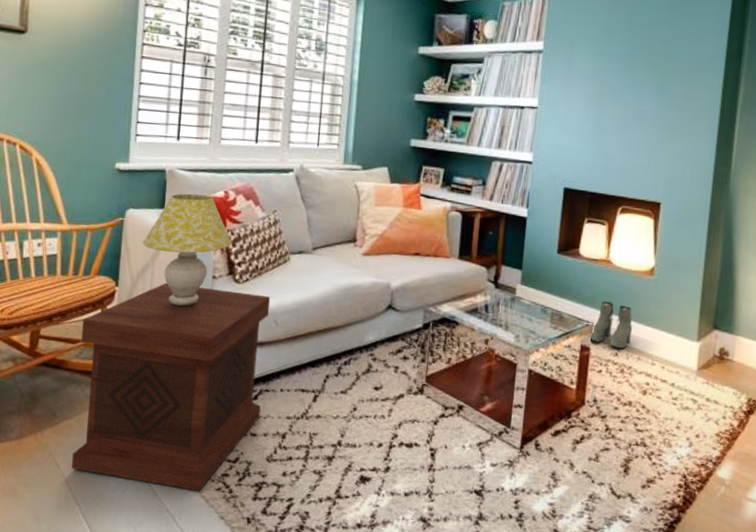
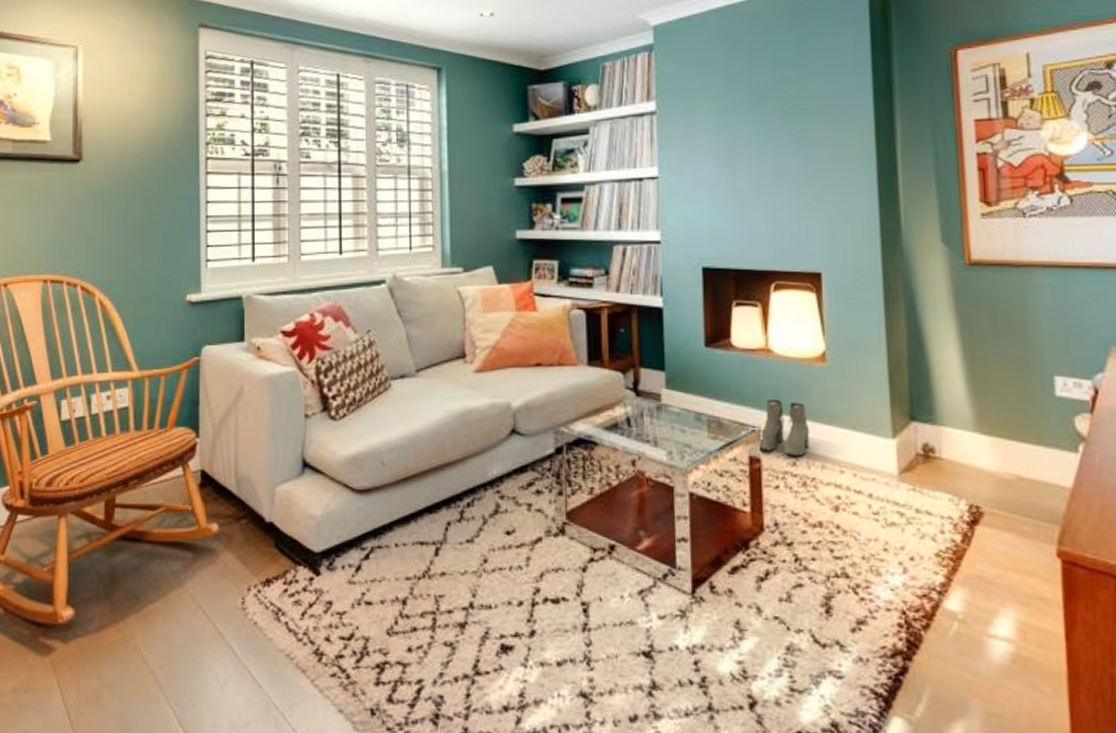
side table: present [72,282,270,491] -> none [161,427,374,679]
table lamp: present [142,193,232,307] -> none [223,321,323,454]

